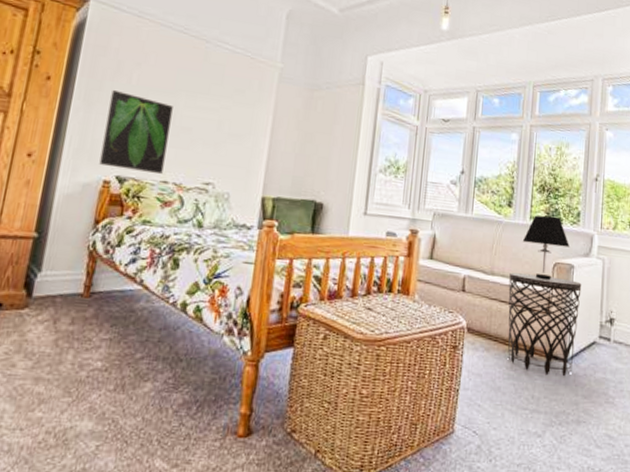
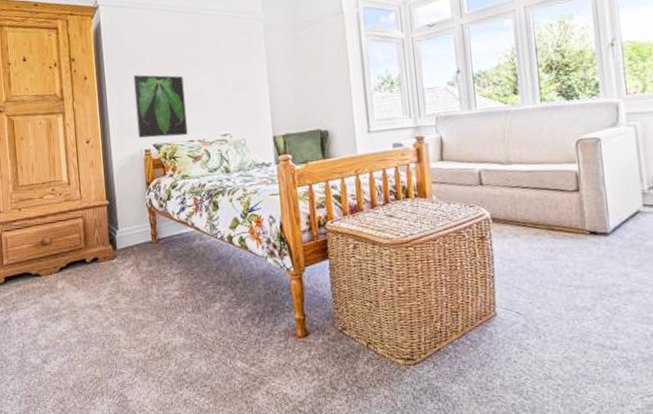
side table: present [507,272,582,377] -> none [528,153,616,252]
table lamp: present [522,215,570,280] -> none [536,93,593,159]

